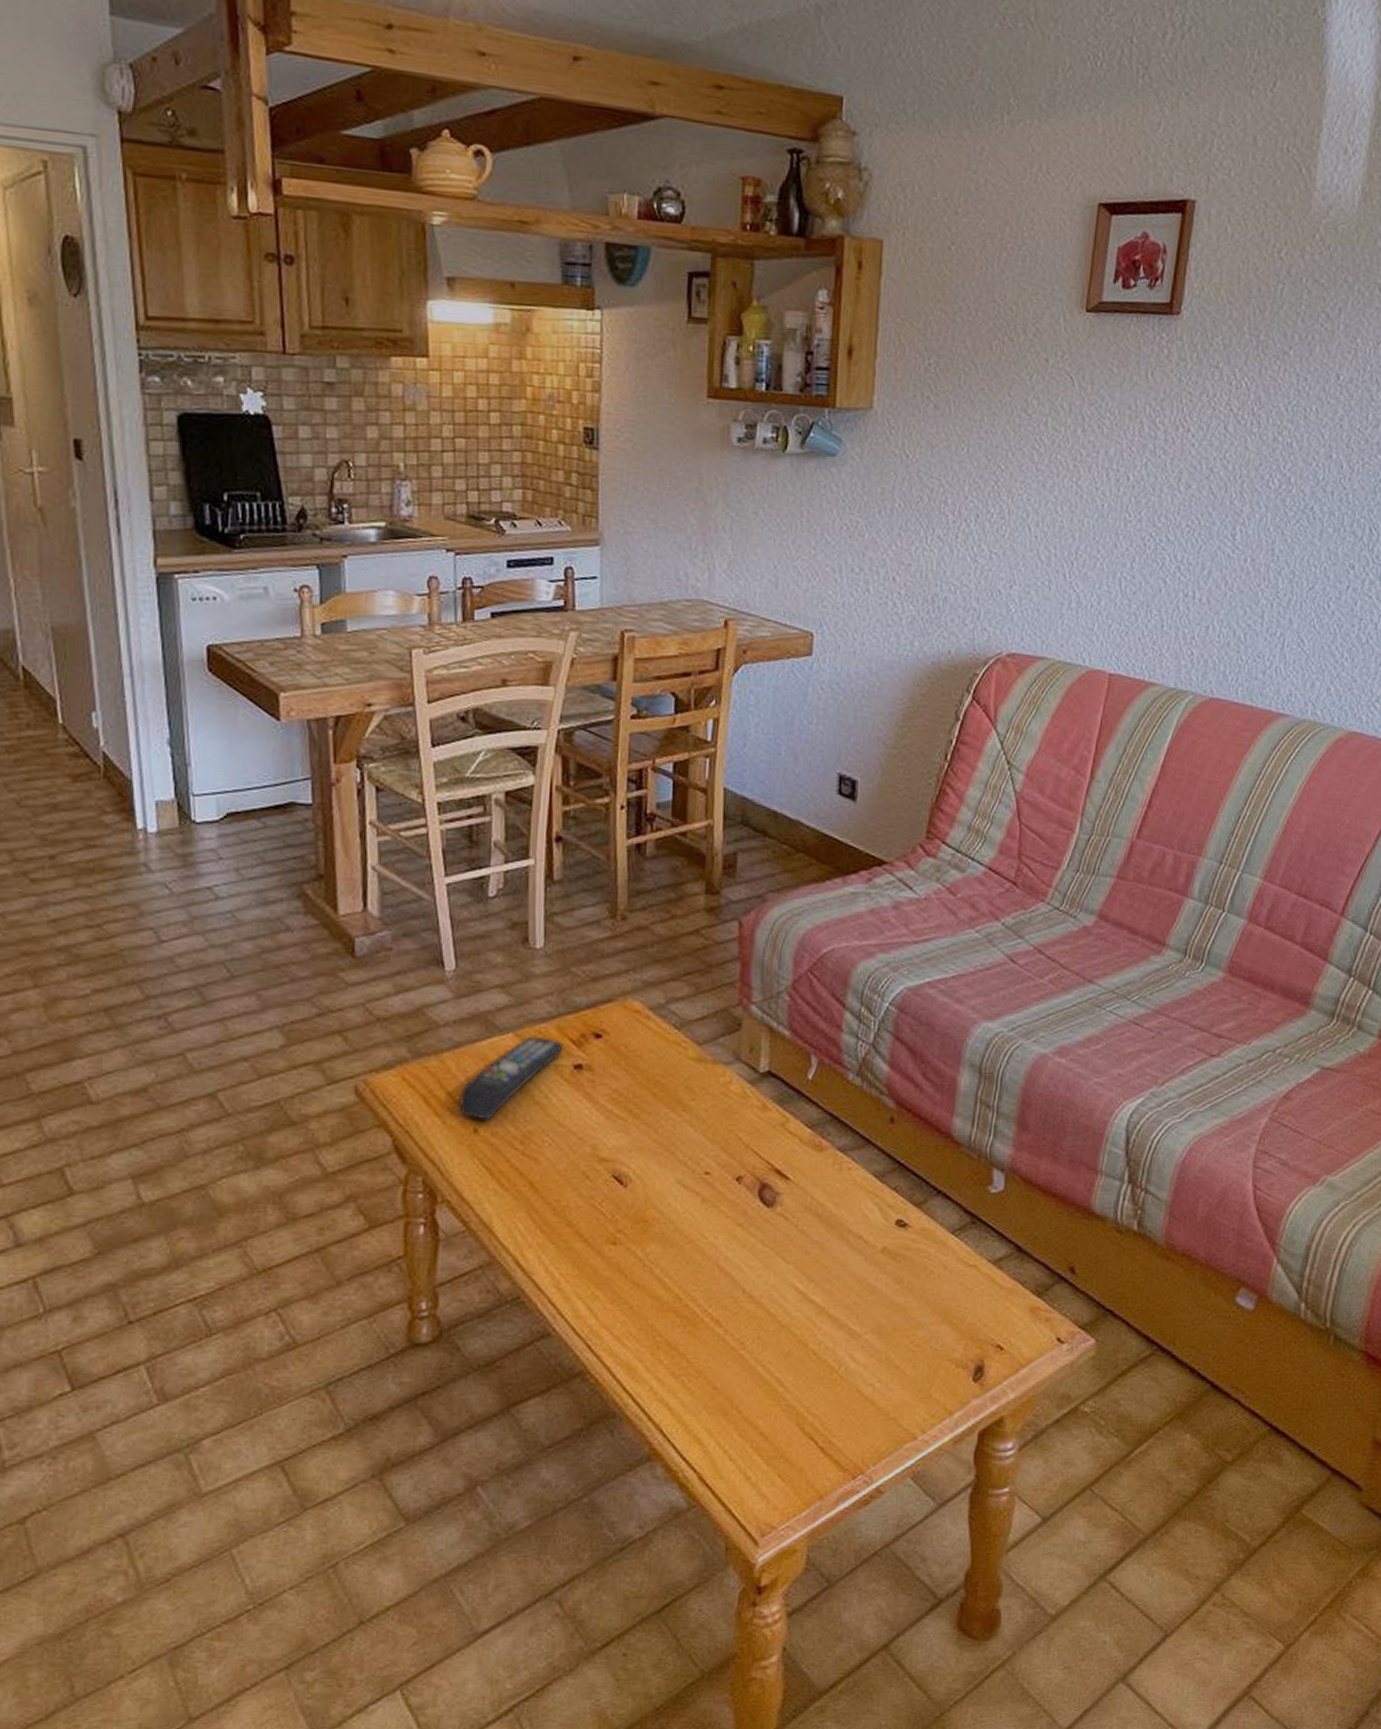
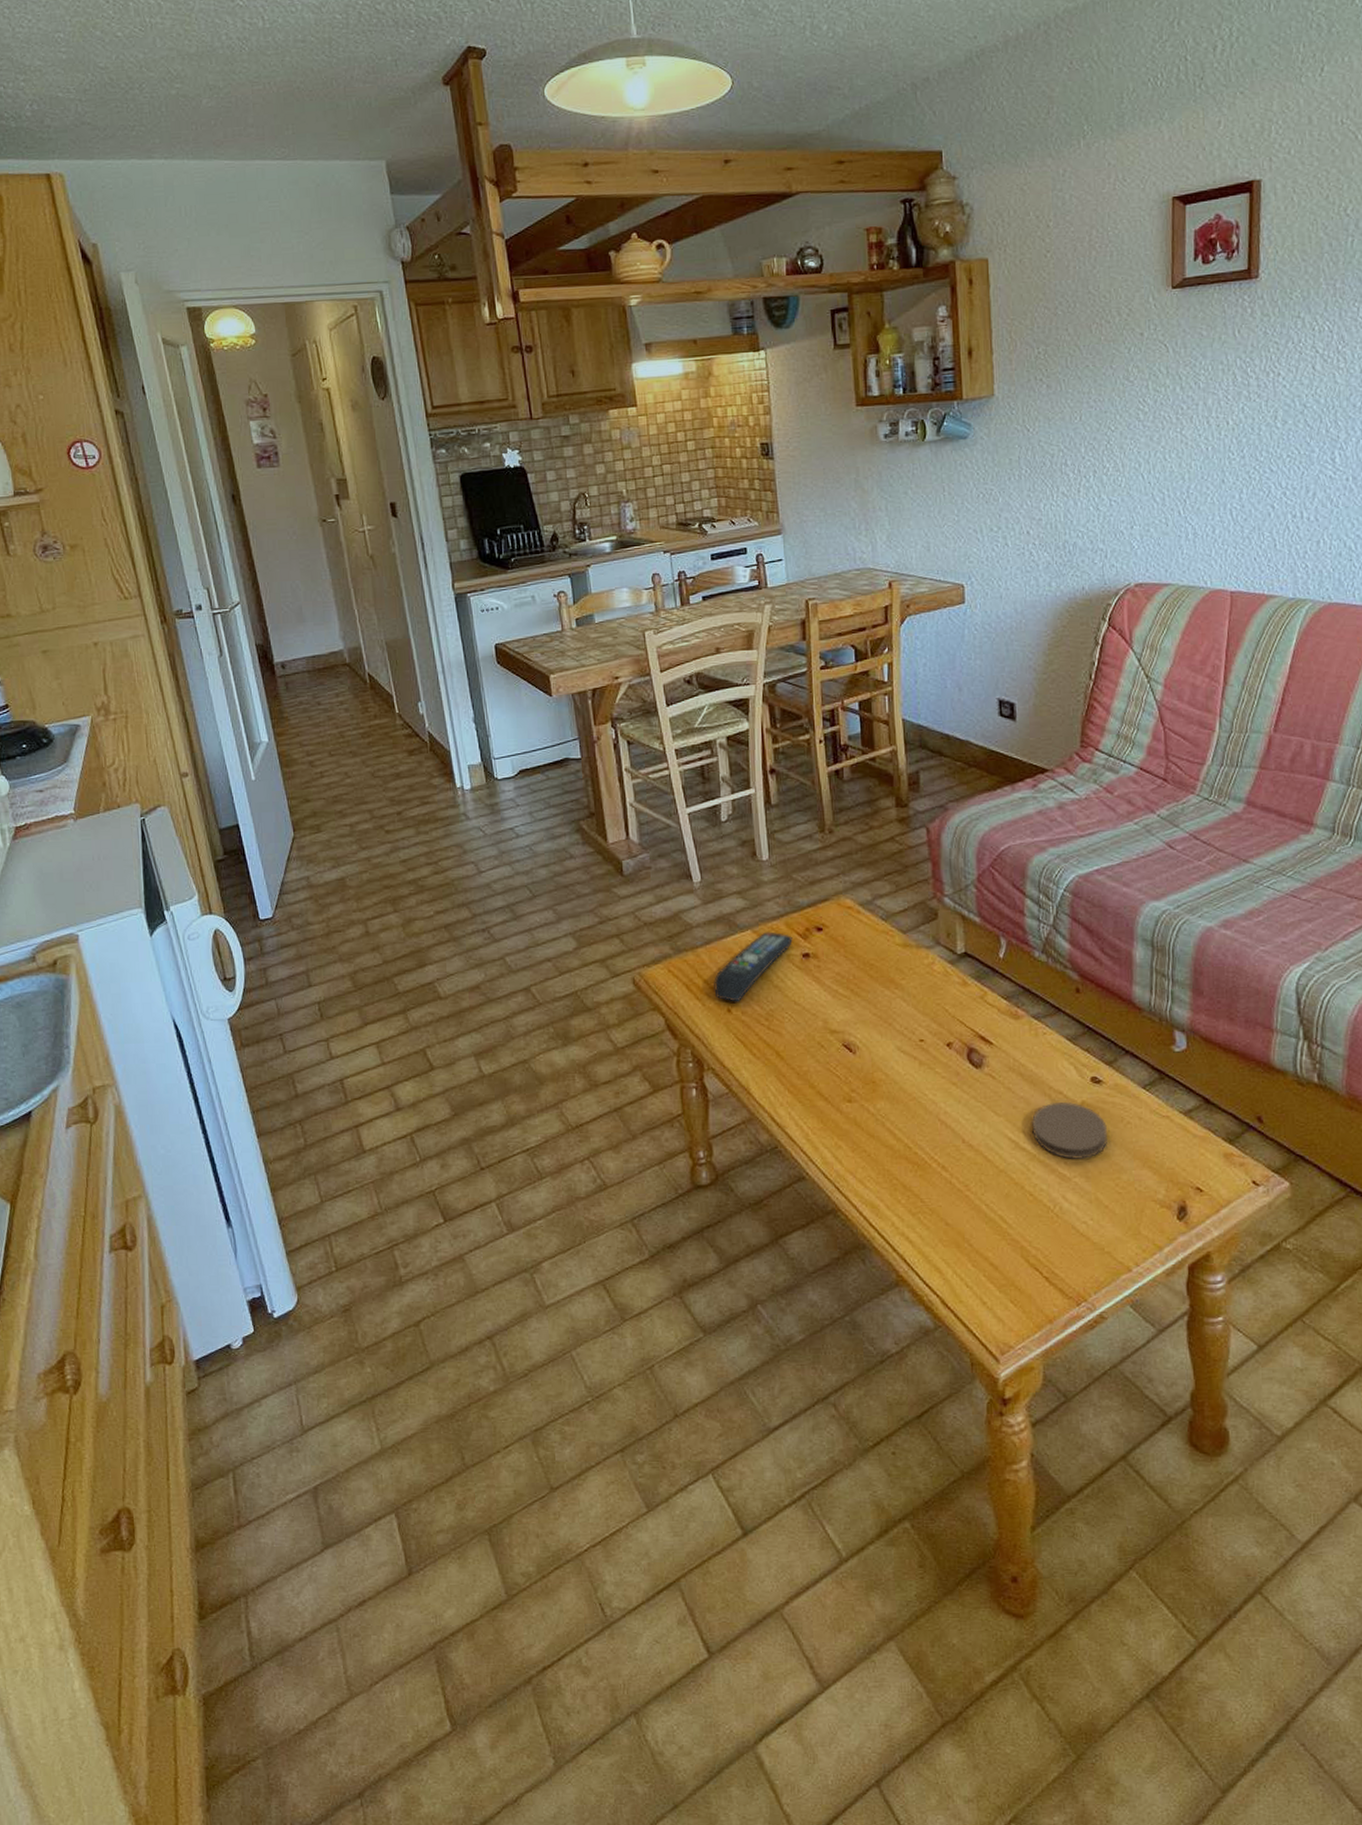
coaster: none [823,1247,907,1314] -> present [1031,1101,1107,1160]

